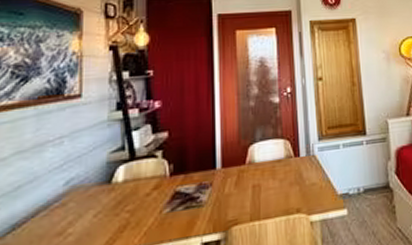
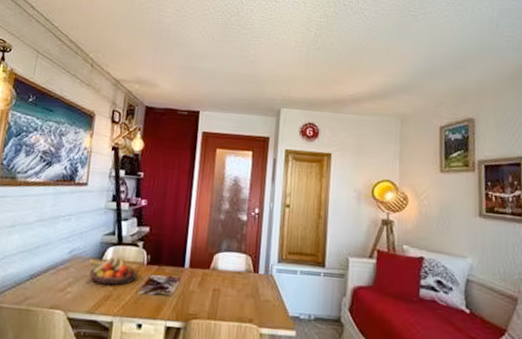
fruit bowl: none [93,176,160,214] -> present [88,257,138,286]

